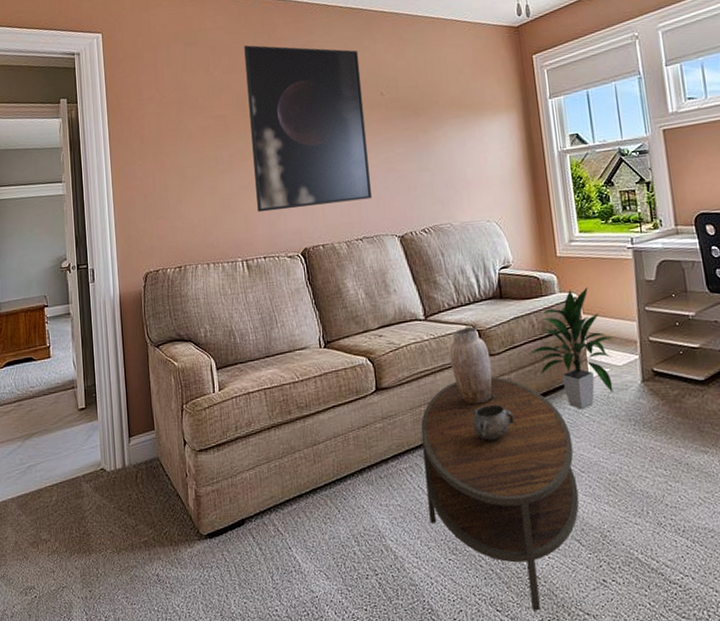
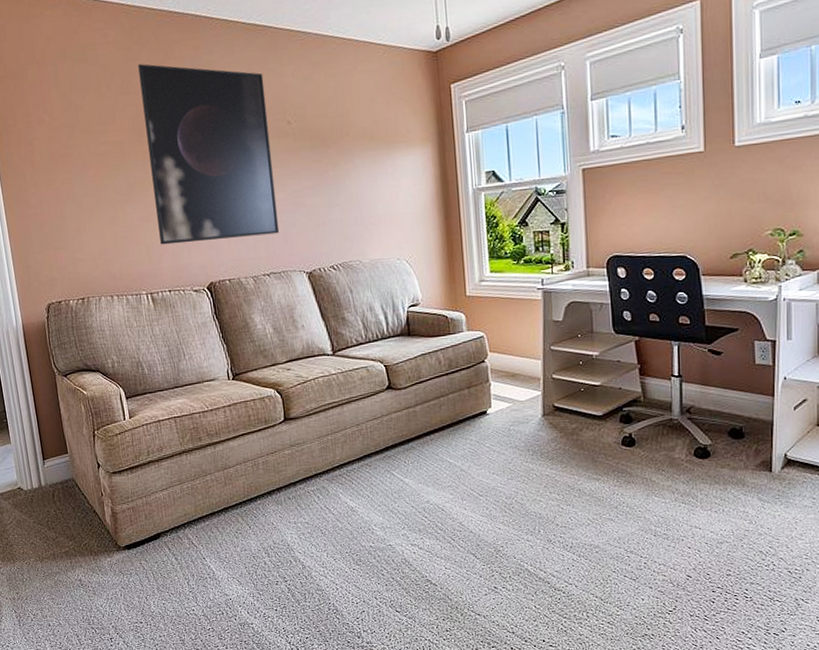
coffee table: present [420,376,579,611] -> none [328,409,476,612]
vase: present [449,326,496,405] -> none [357,362,401,435]
decorative bowl: present [472,404,515,441] -> none [377,434,418,467]
indoor plant: present [529,287,614,409] -> none [434,326,517,440]

